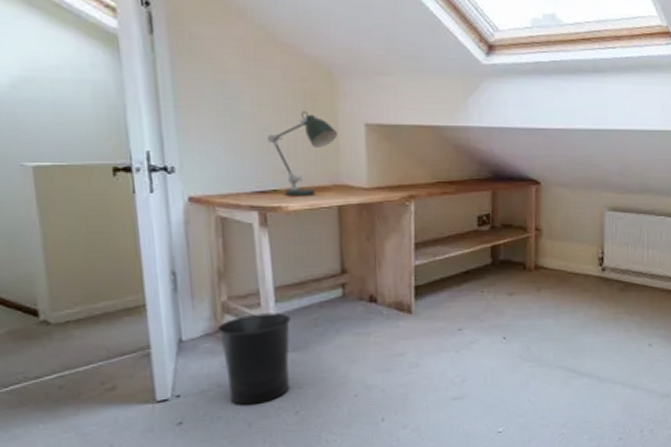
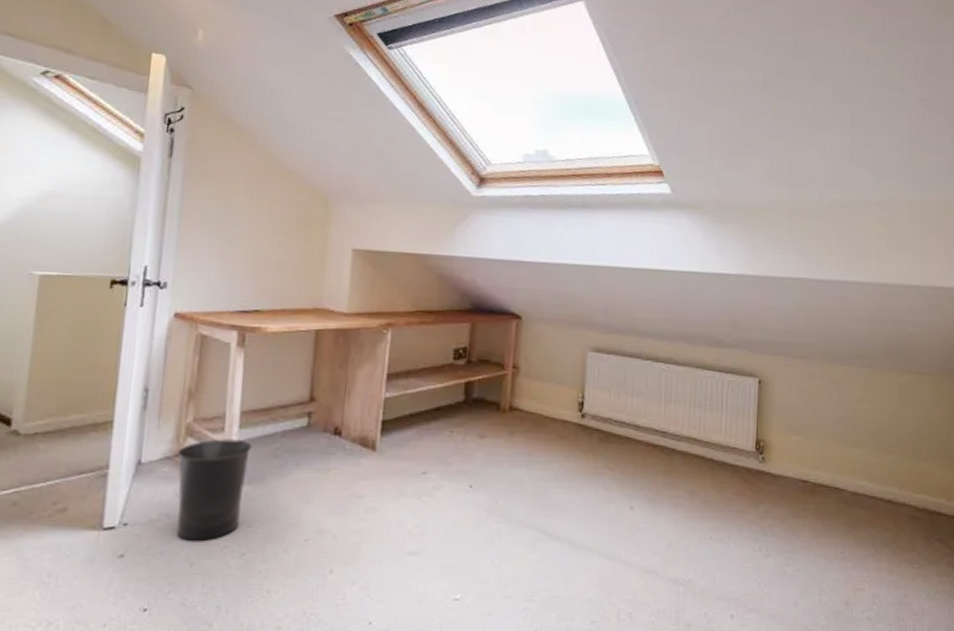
desk lamp: present [268,111,337,197] -> none [258,234,325,319]

